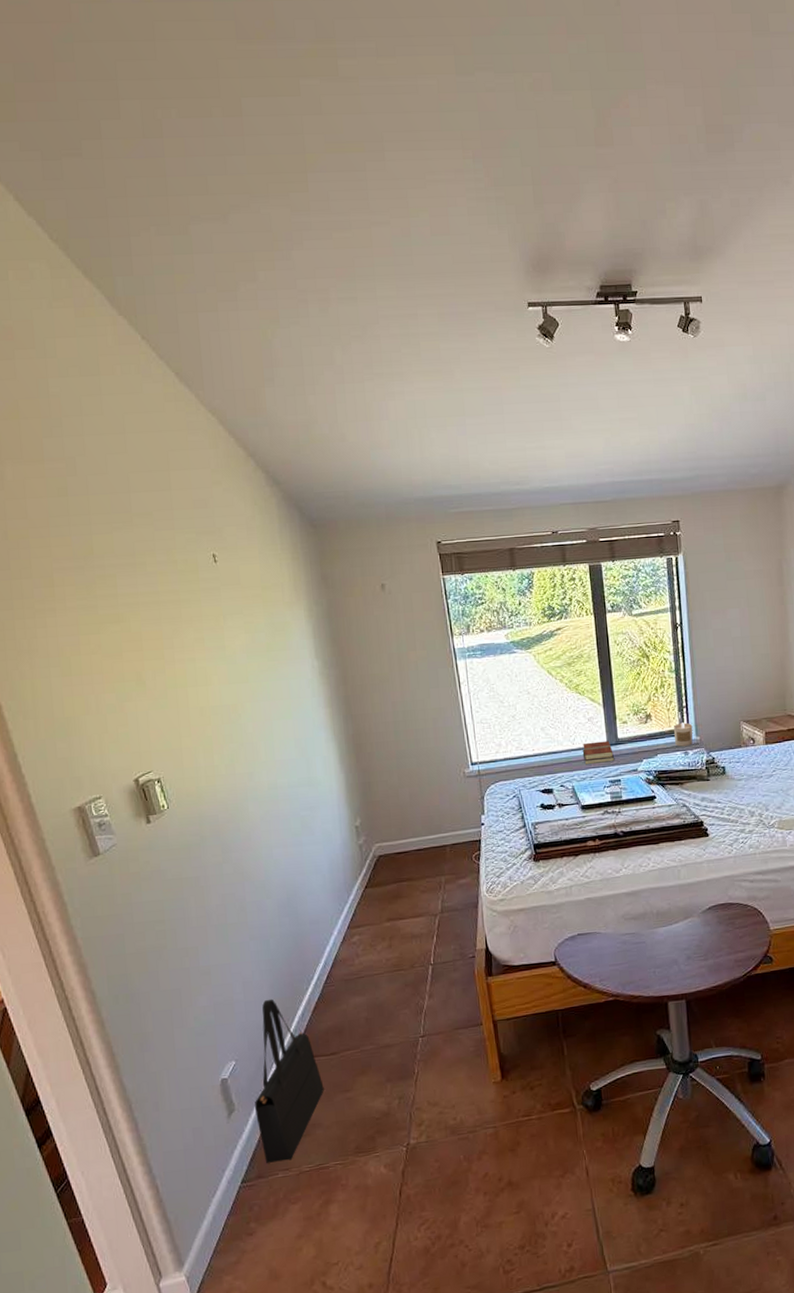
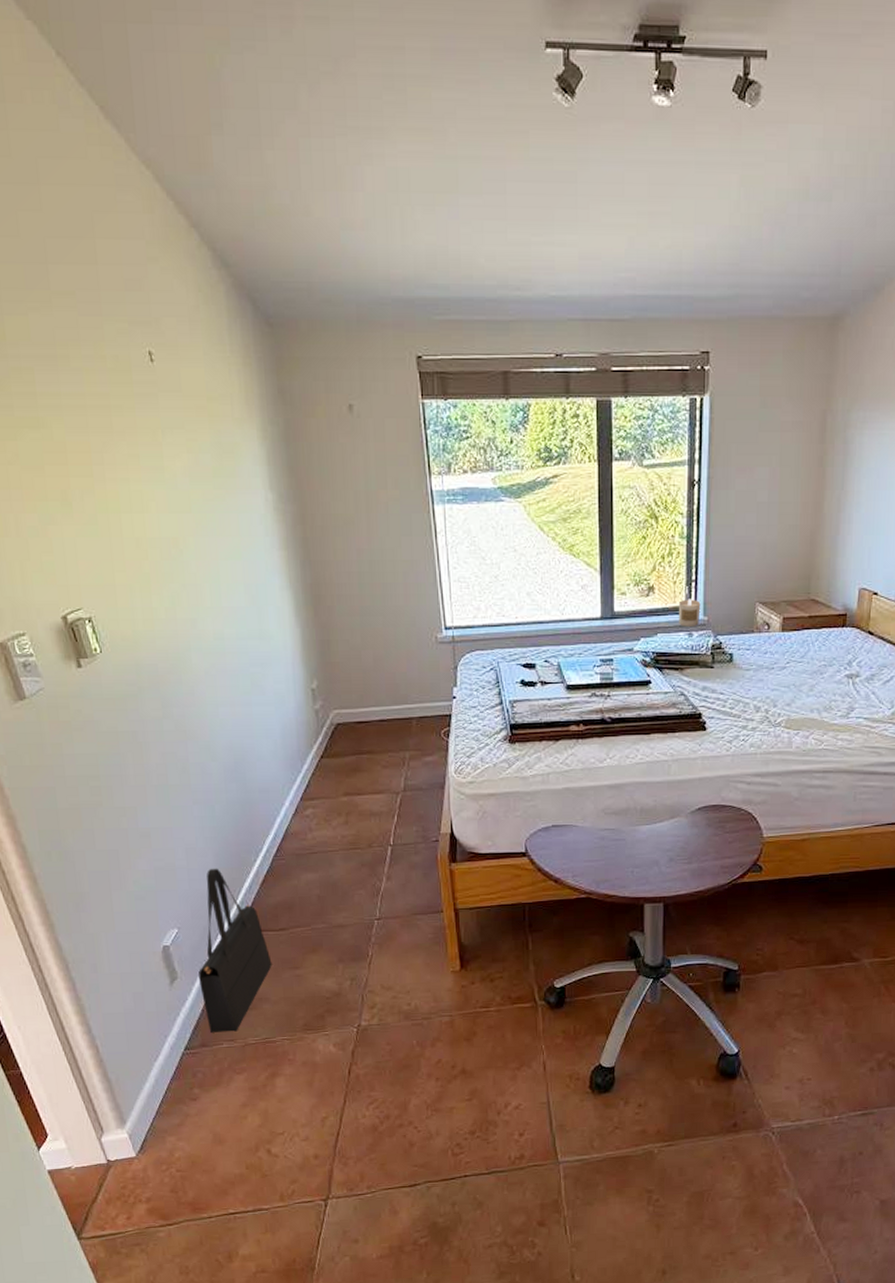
books: present [582,741,615,765] -> none [572,613,609,640]

